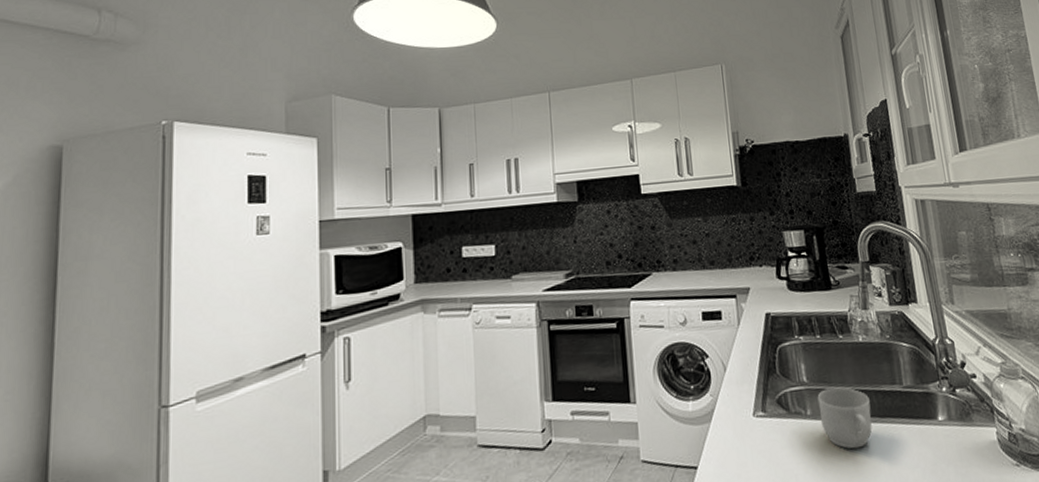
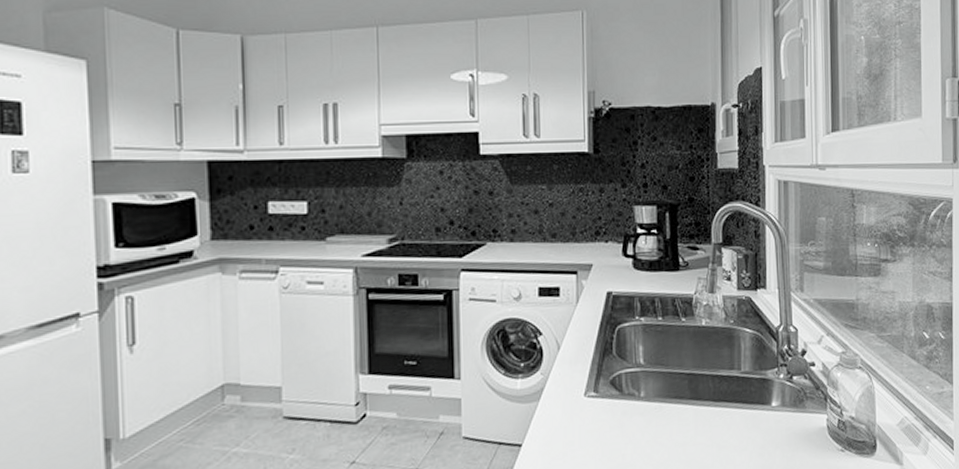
mug: present [817,387,872,449] -> none [652,370,706,431]

